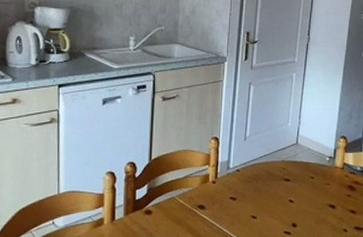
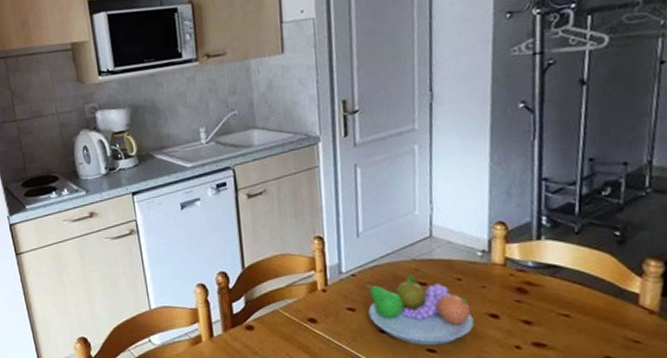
fruit bowl: none [245,172,319,229] -> present [364,274,474,346]

